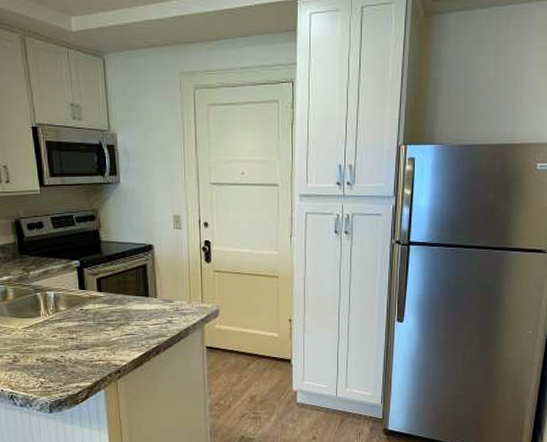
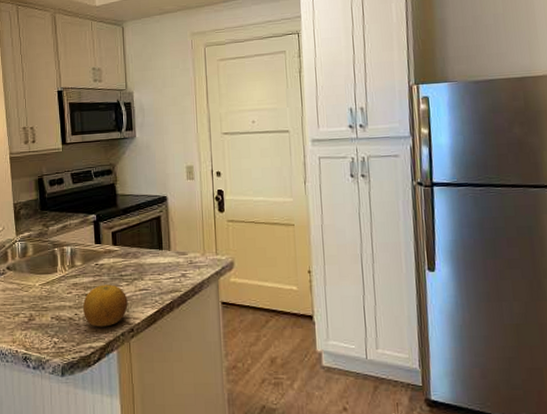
fruit: none [69,329,114,368] -> present [83,284,128,327]

